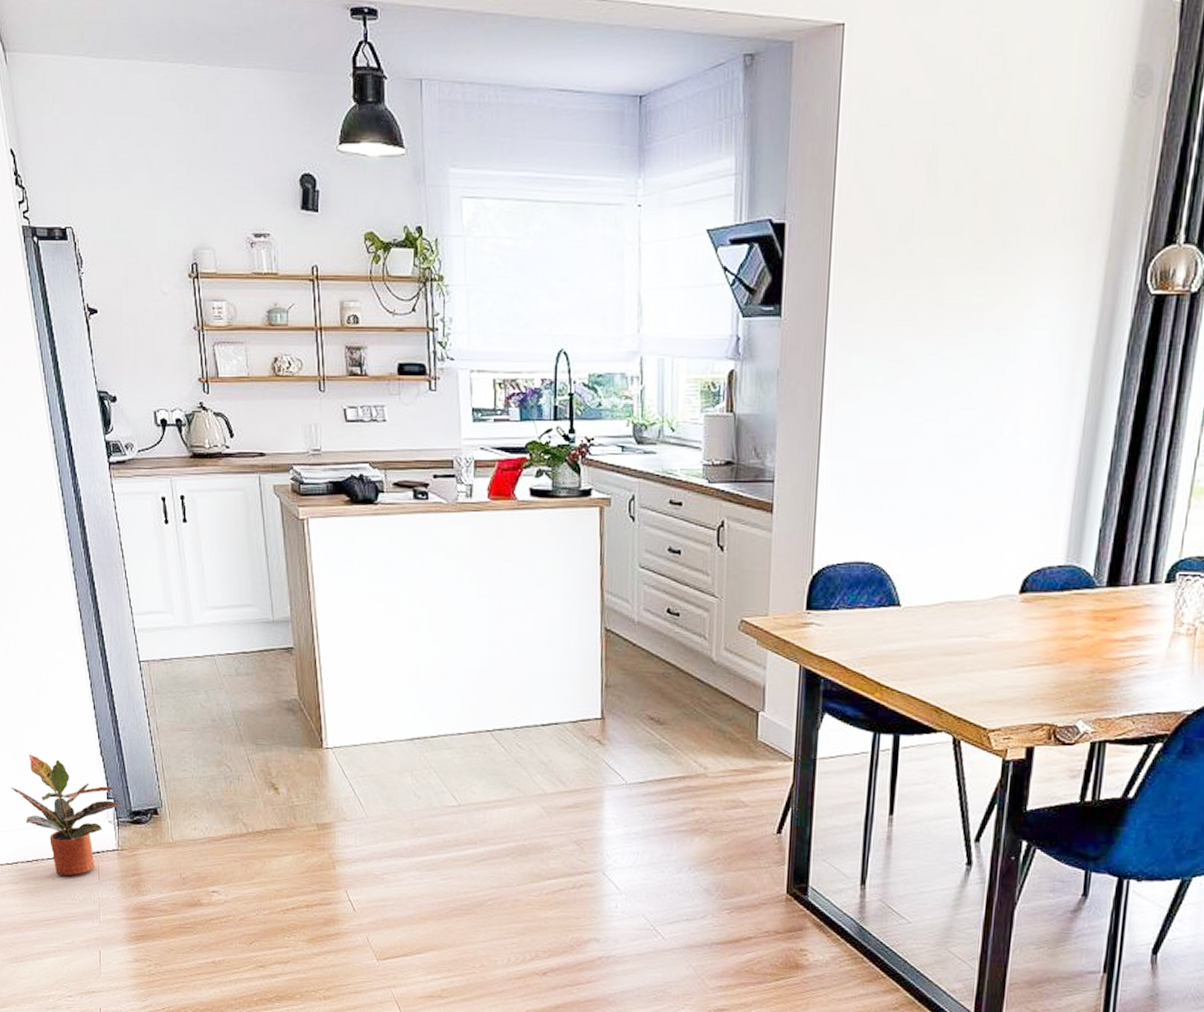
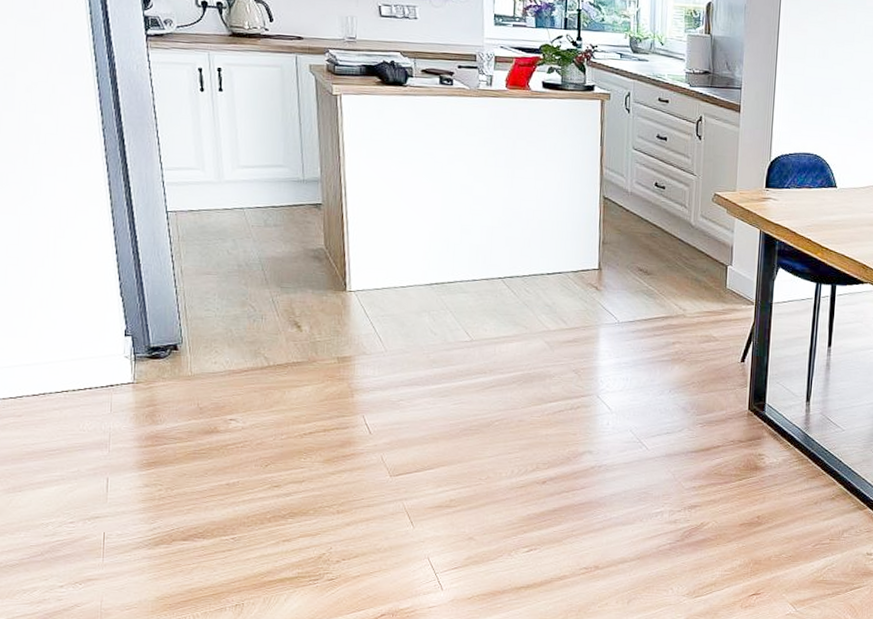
potted plant: present [10,755,122,877] -> none [19,295,141,409]

